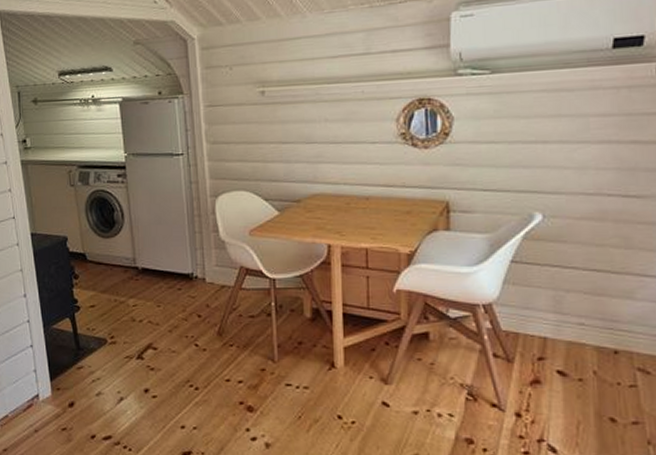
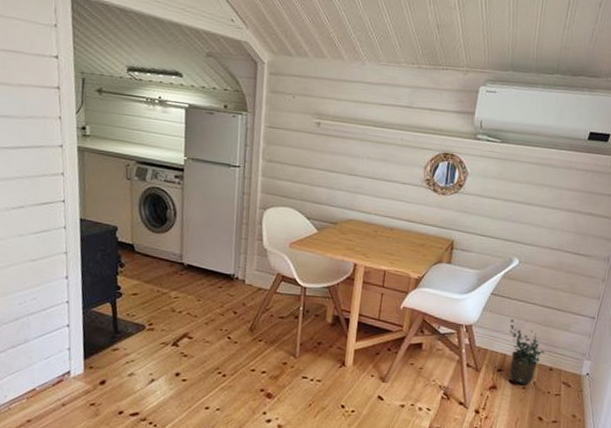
potted plant: none [543,290,603,375] -> present [509,319,545,385]

